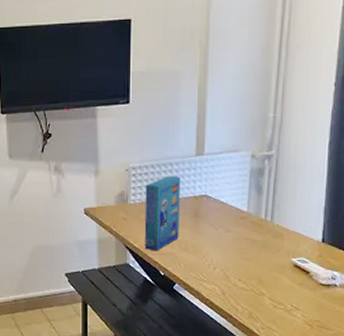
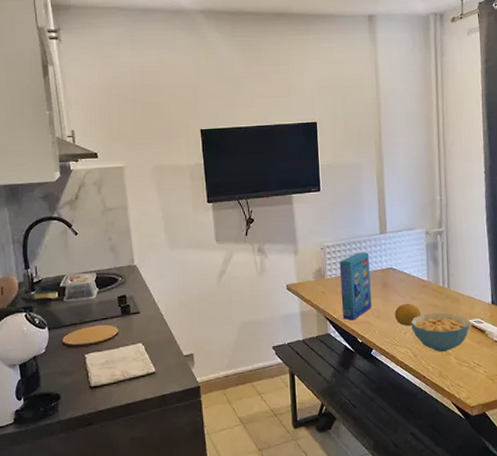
fruit: none [204,235,235,261] -> present [394,303,421,326]
cereal bowl: none [222,248,292,292] -> present [411,312,470,353]

